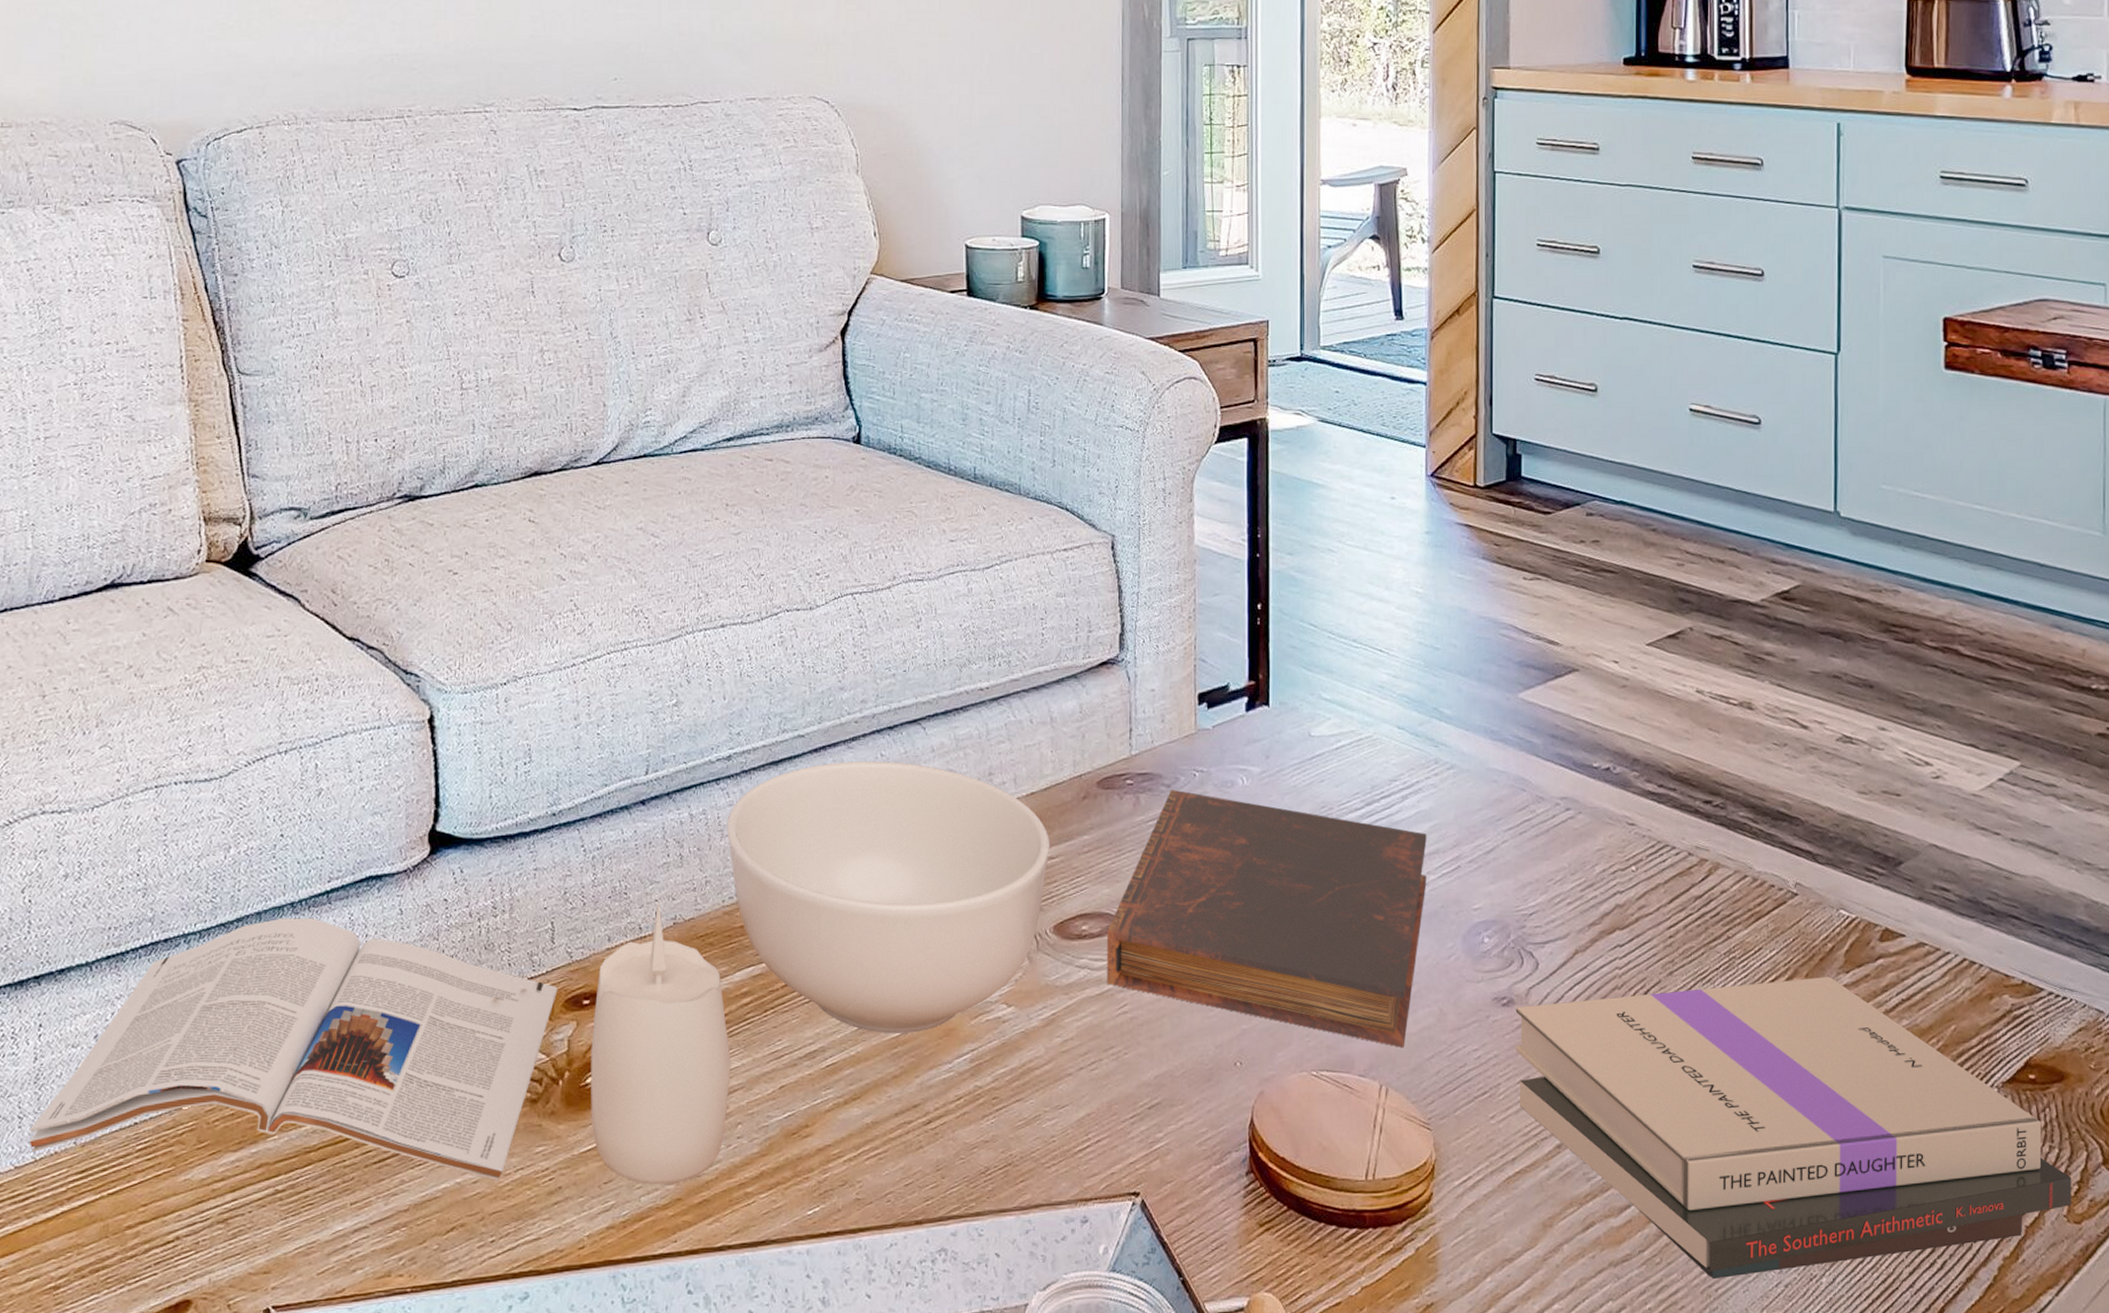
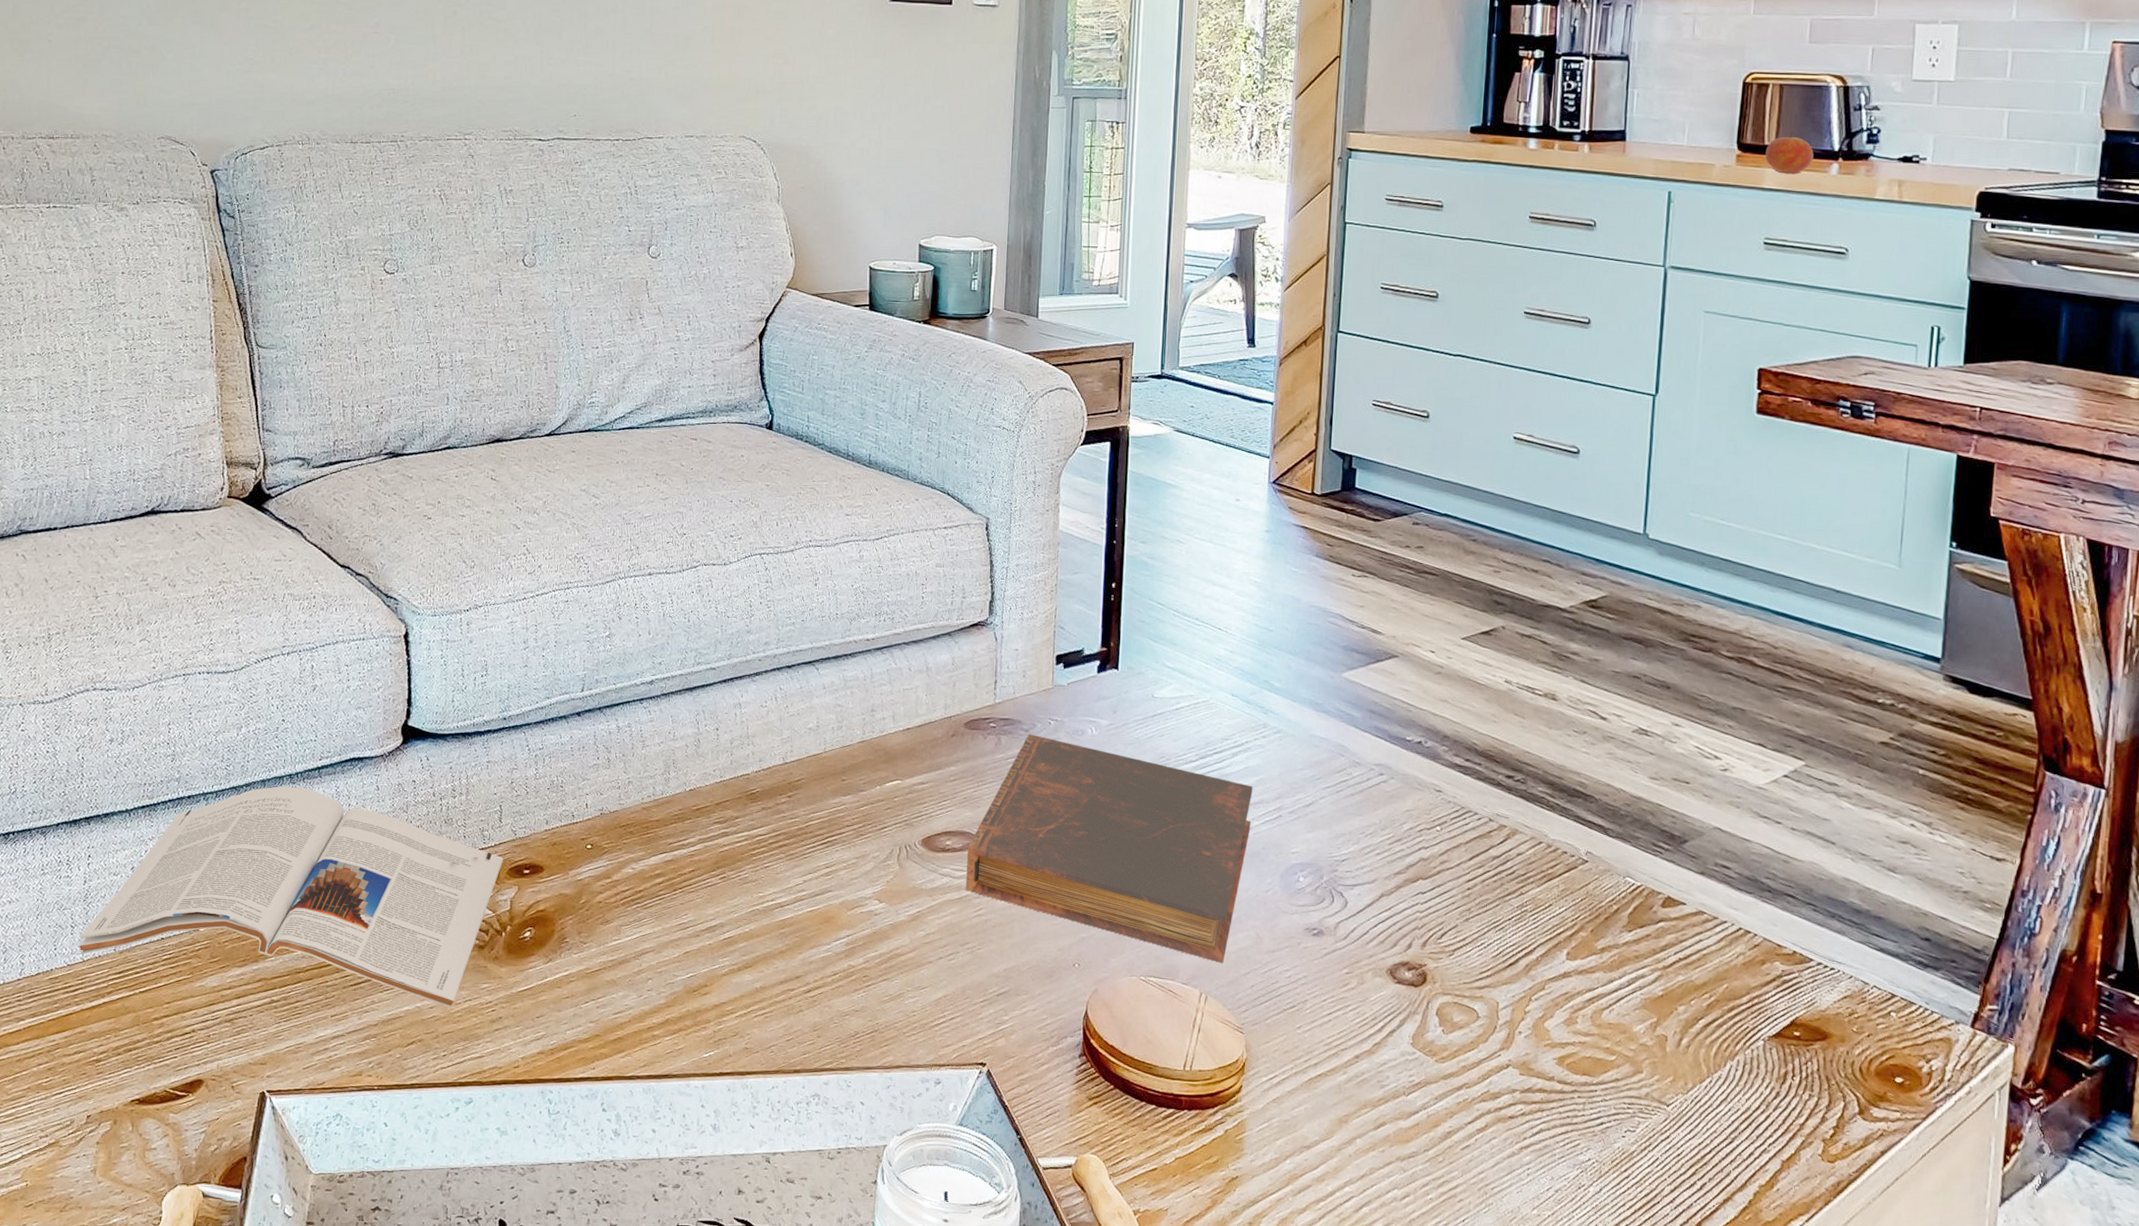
candle: present [591,899,731,1185] -> none [527,793,645,1023]
bowl: present [727,761,1051,1034] -> none [647,692,922,918]
books: present [1515,977,2071,1279] -> none [1322,933,1828,1179]
fruit: none [1936,51,1985,99] -> present [1765,131,1814,174]

